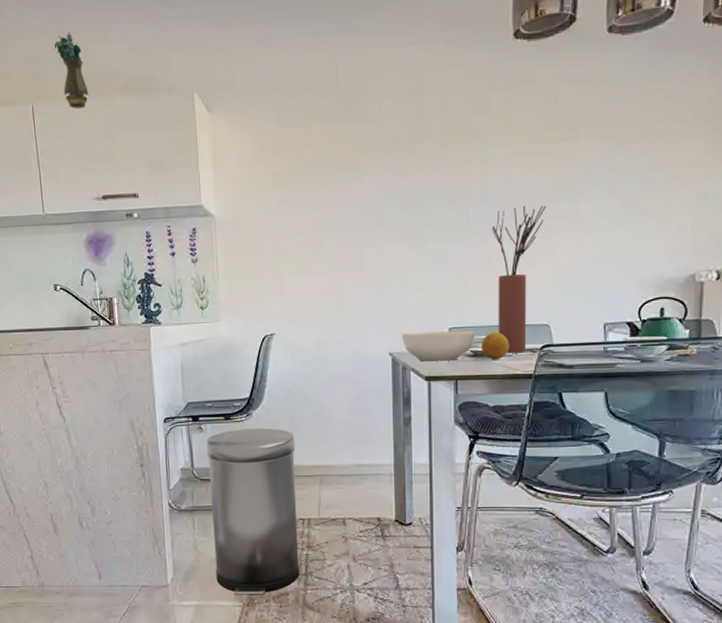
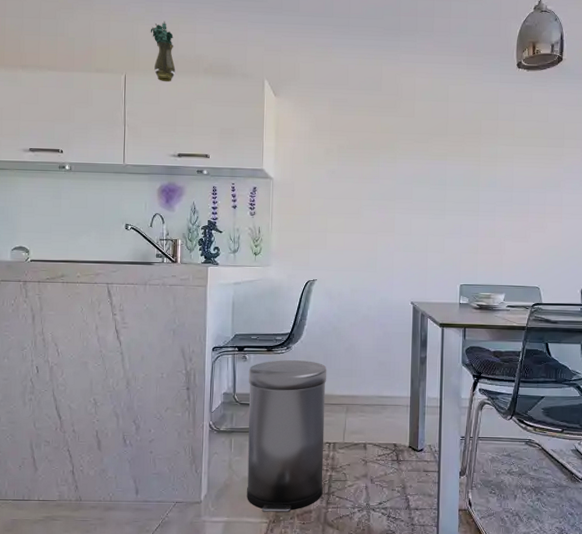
bowl: present [401,330,475,362] -> none [421,286,481,312]
fruit: present [481,332,510,360] -> none [485,290,508,313]
vase: present [492,206,547,354] -> none [497,193,539,309]

